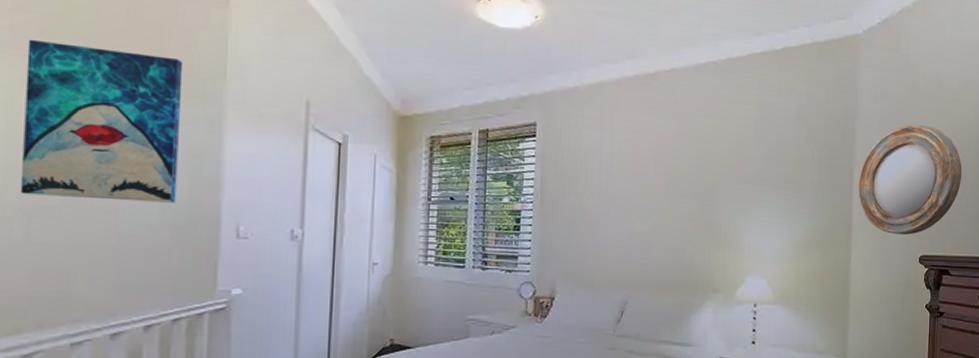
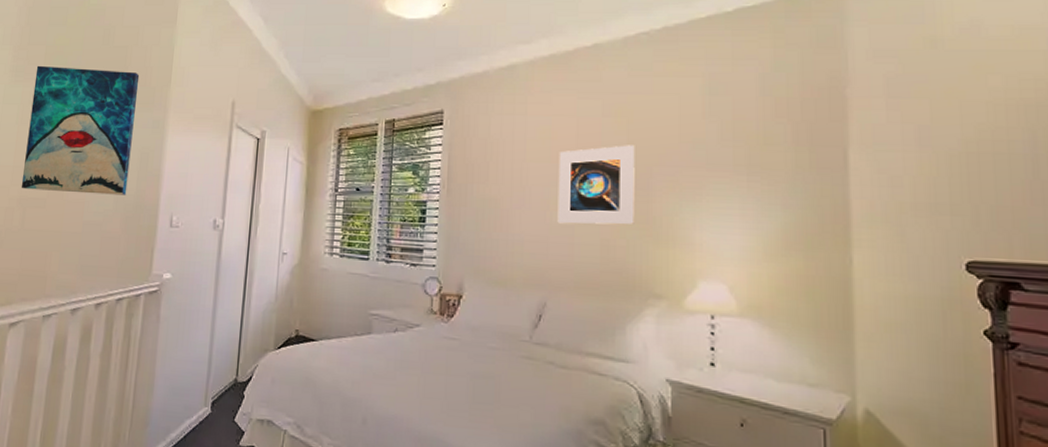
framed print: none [638,161,702,231] -> present [557,145,635,225]
home mirror: present [858,125,962,235] -> none [857,88,1031,233]

